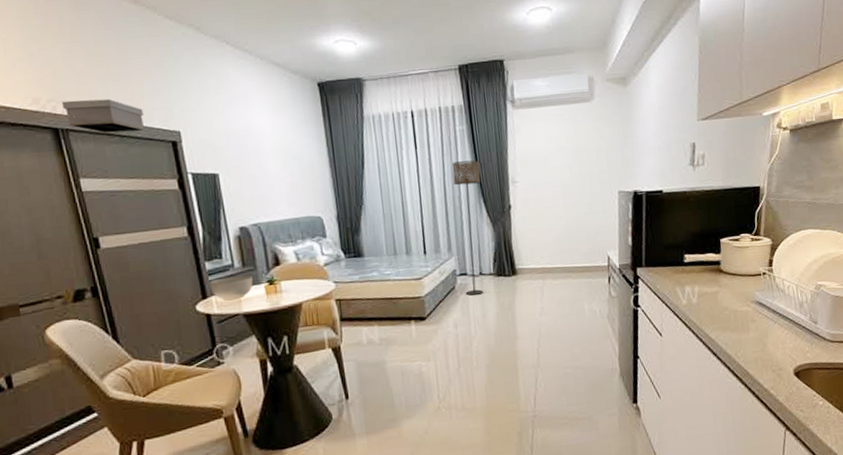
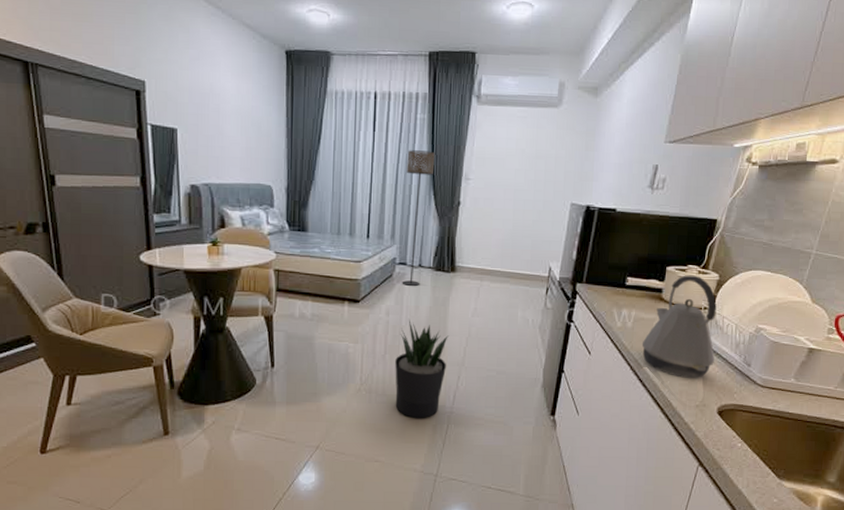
decorative box: present [62,99,145,133] -> none [35,35,112,76]
bowl: present [208,275,253,301] -> none [154,232,197,255]
planter: none [470,329,523,429] -> present [395,319,450,419]
kettle: none [709,243,782,344] -> present [641,275,717,378]

